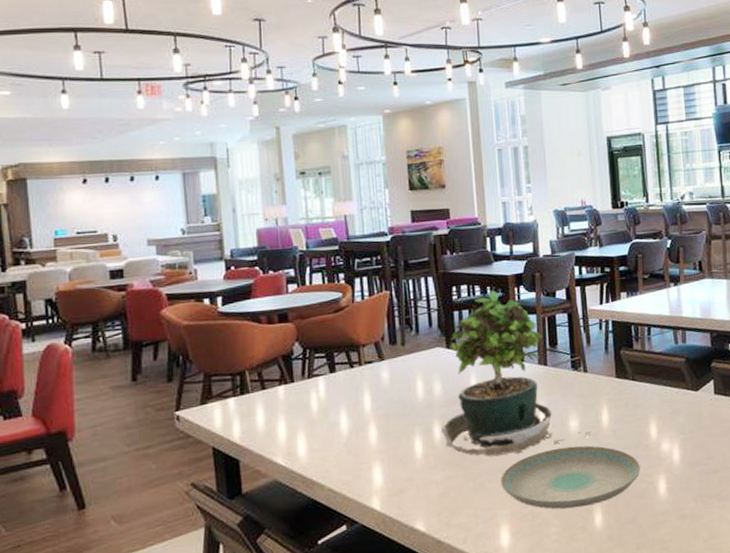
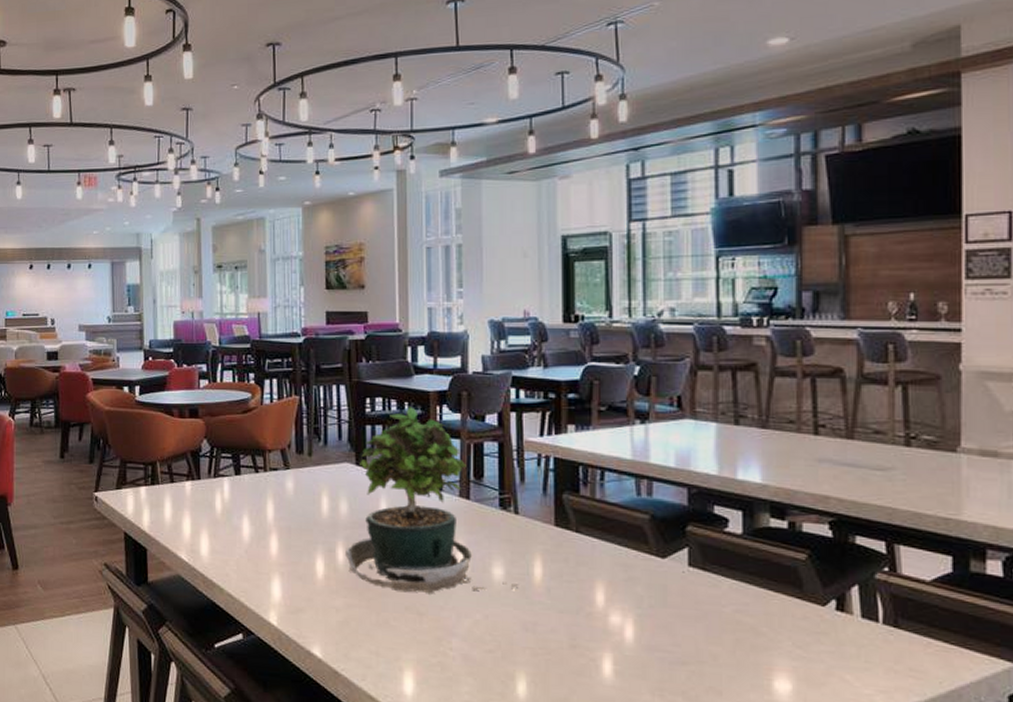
plate: present [501,445,640,509] -> none [408,596,580,670]

